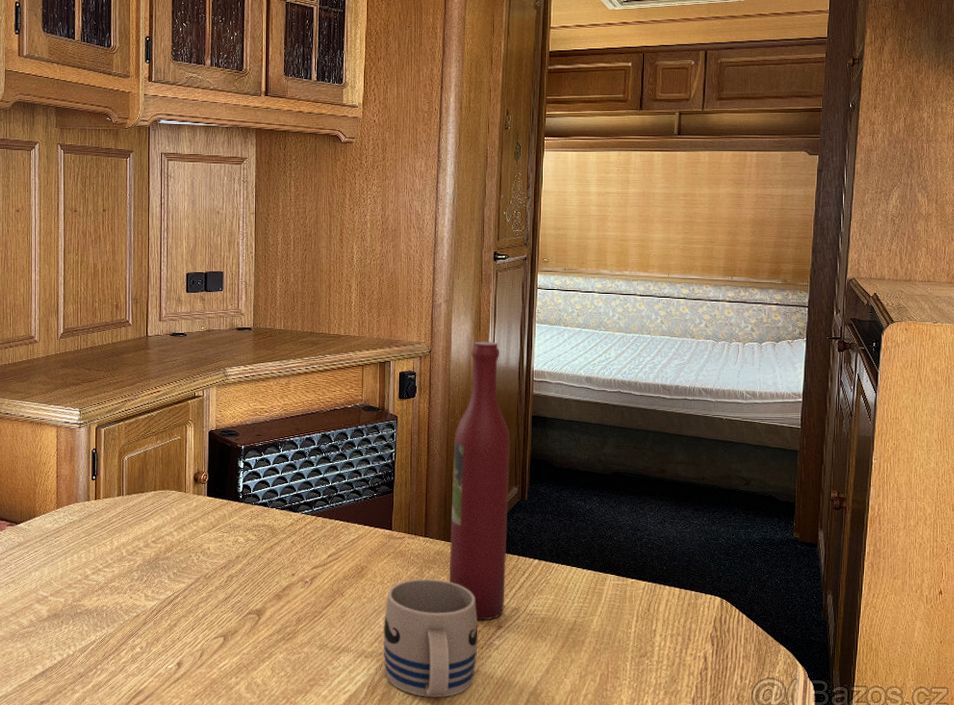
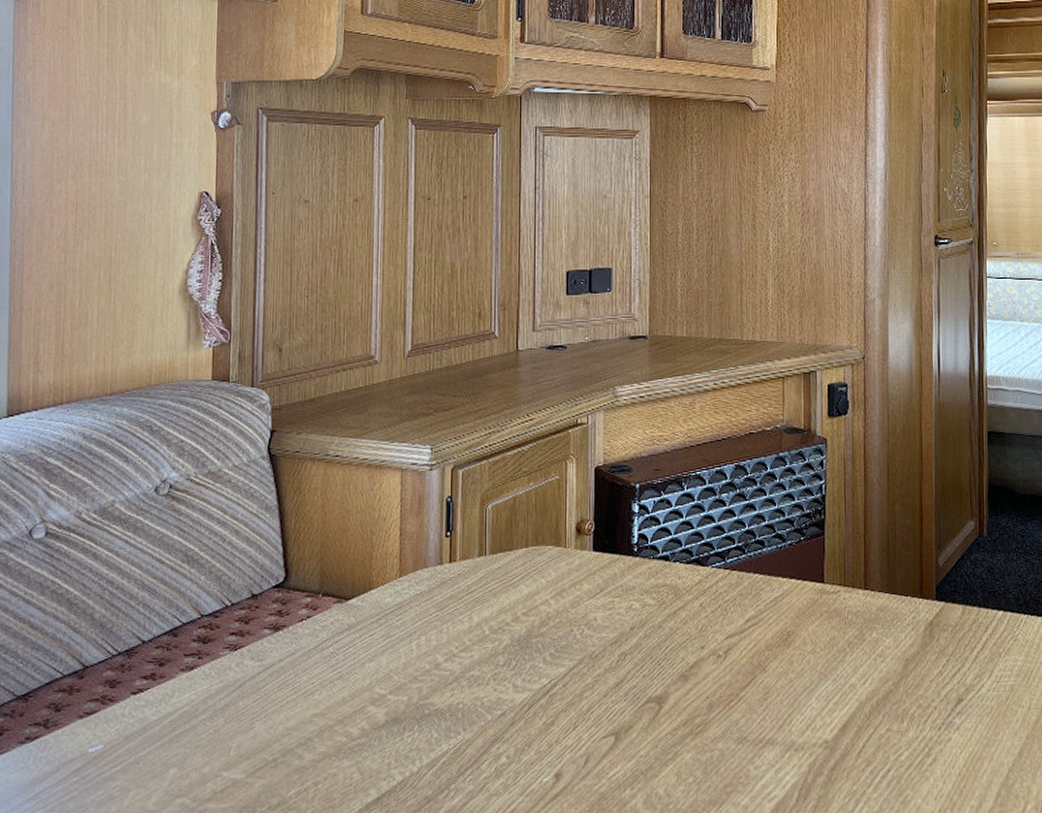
mug: present [383,579,478,697] -> none [816,643,935,799]
wine bottle: present [449,341,510,620] -> none [895,342,965,692]

